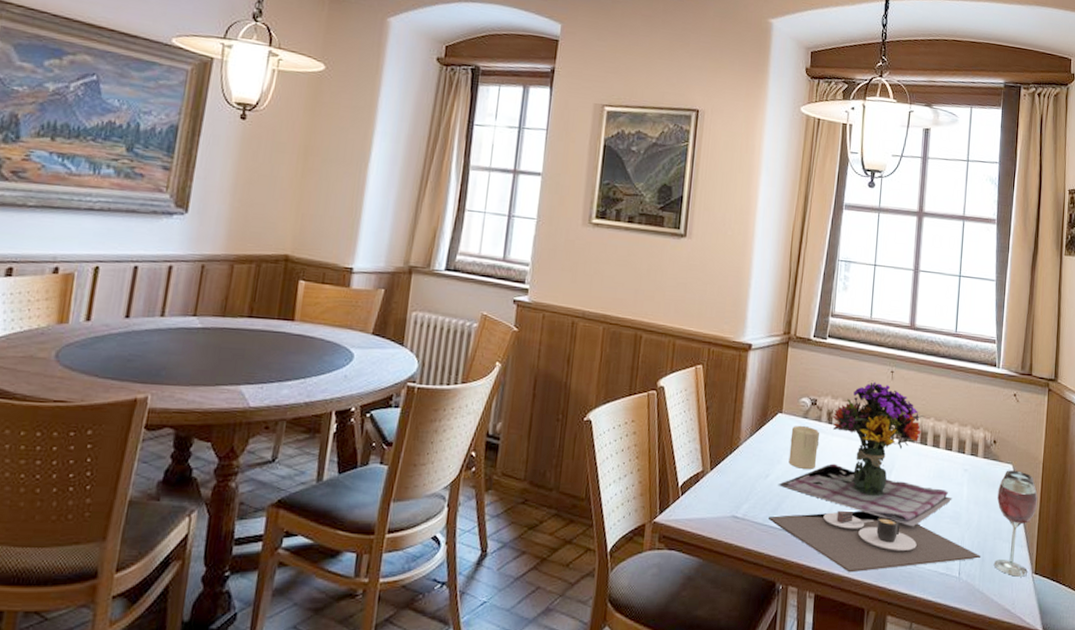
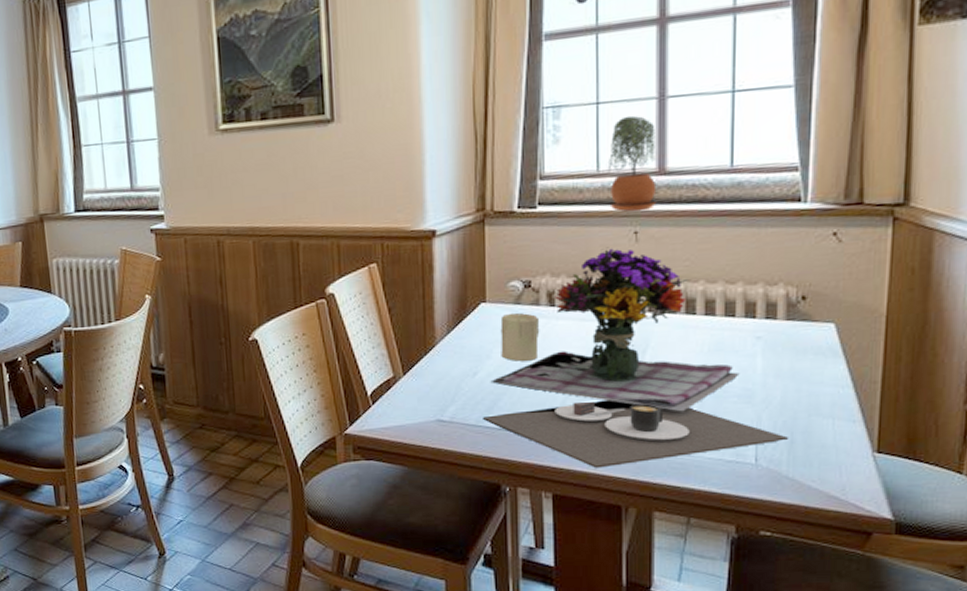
potted plant: none [877,279,911,355] -> present [607,115,657,212]
wineglass: present [994,470,1038,577] -> none [811,329,879,458]

